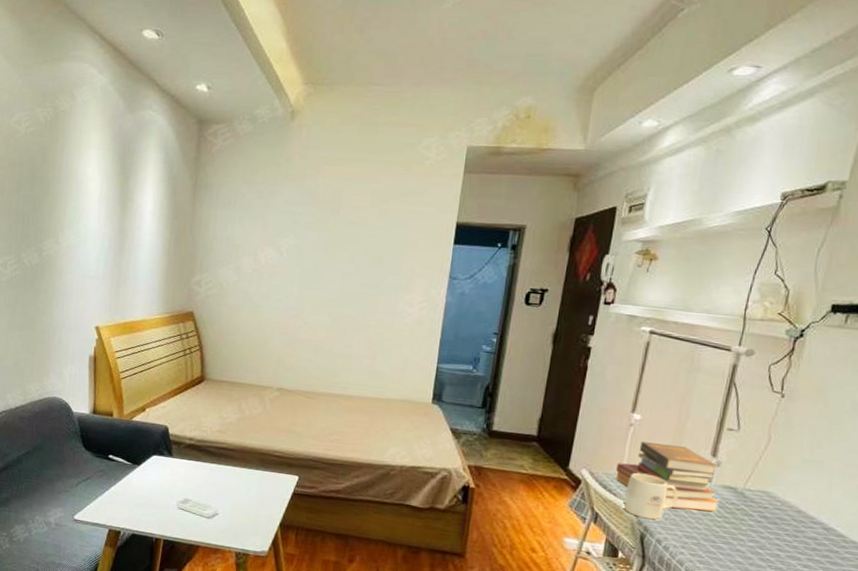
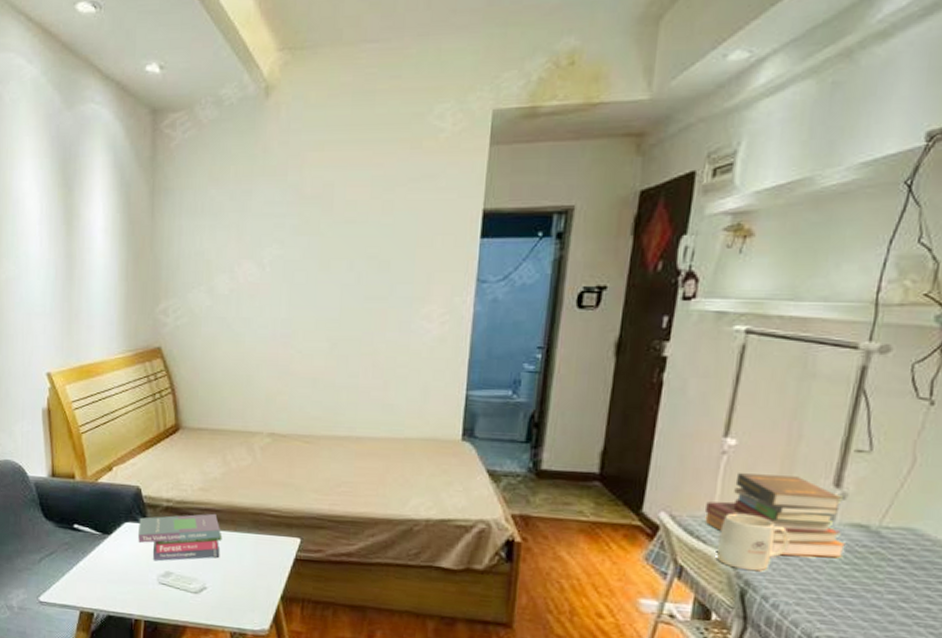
books: none [163,451,234,490] -> present [138,513,222,561]

